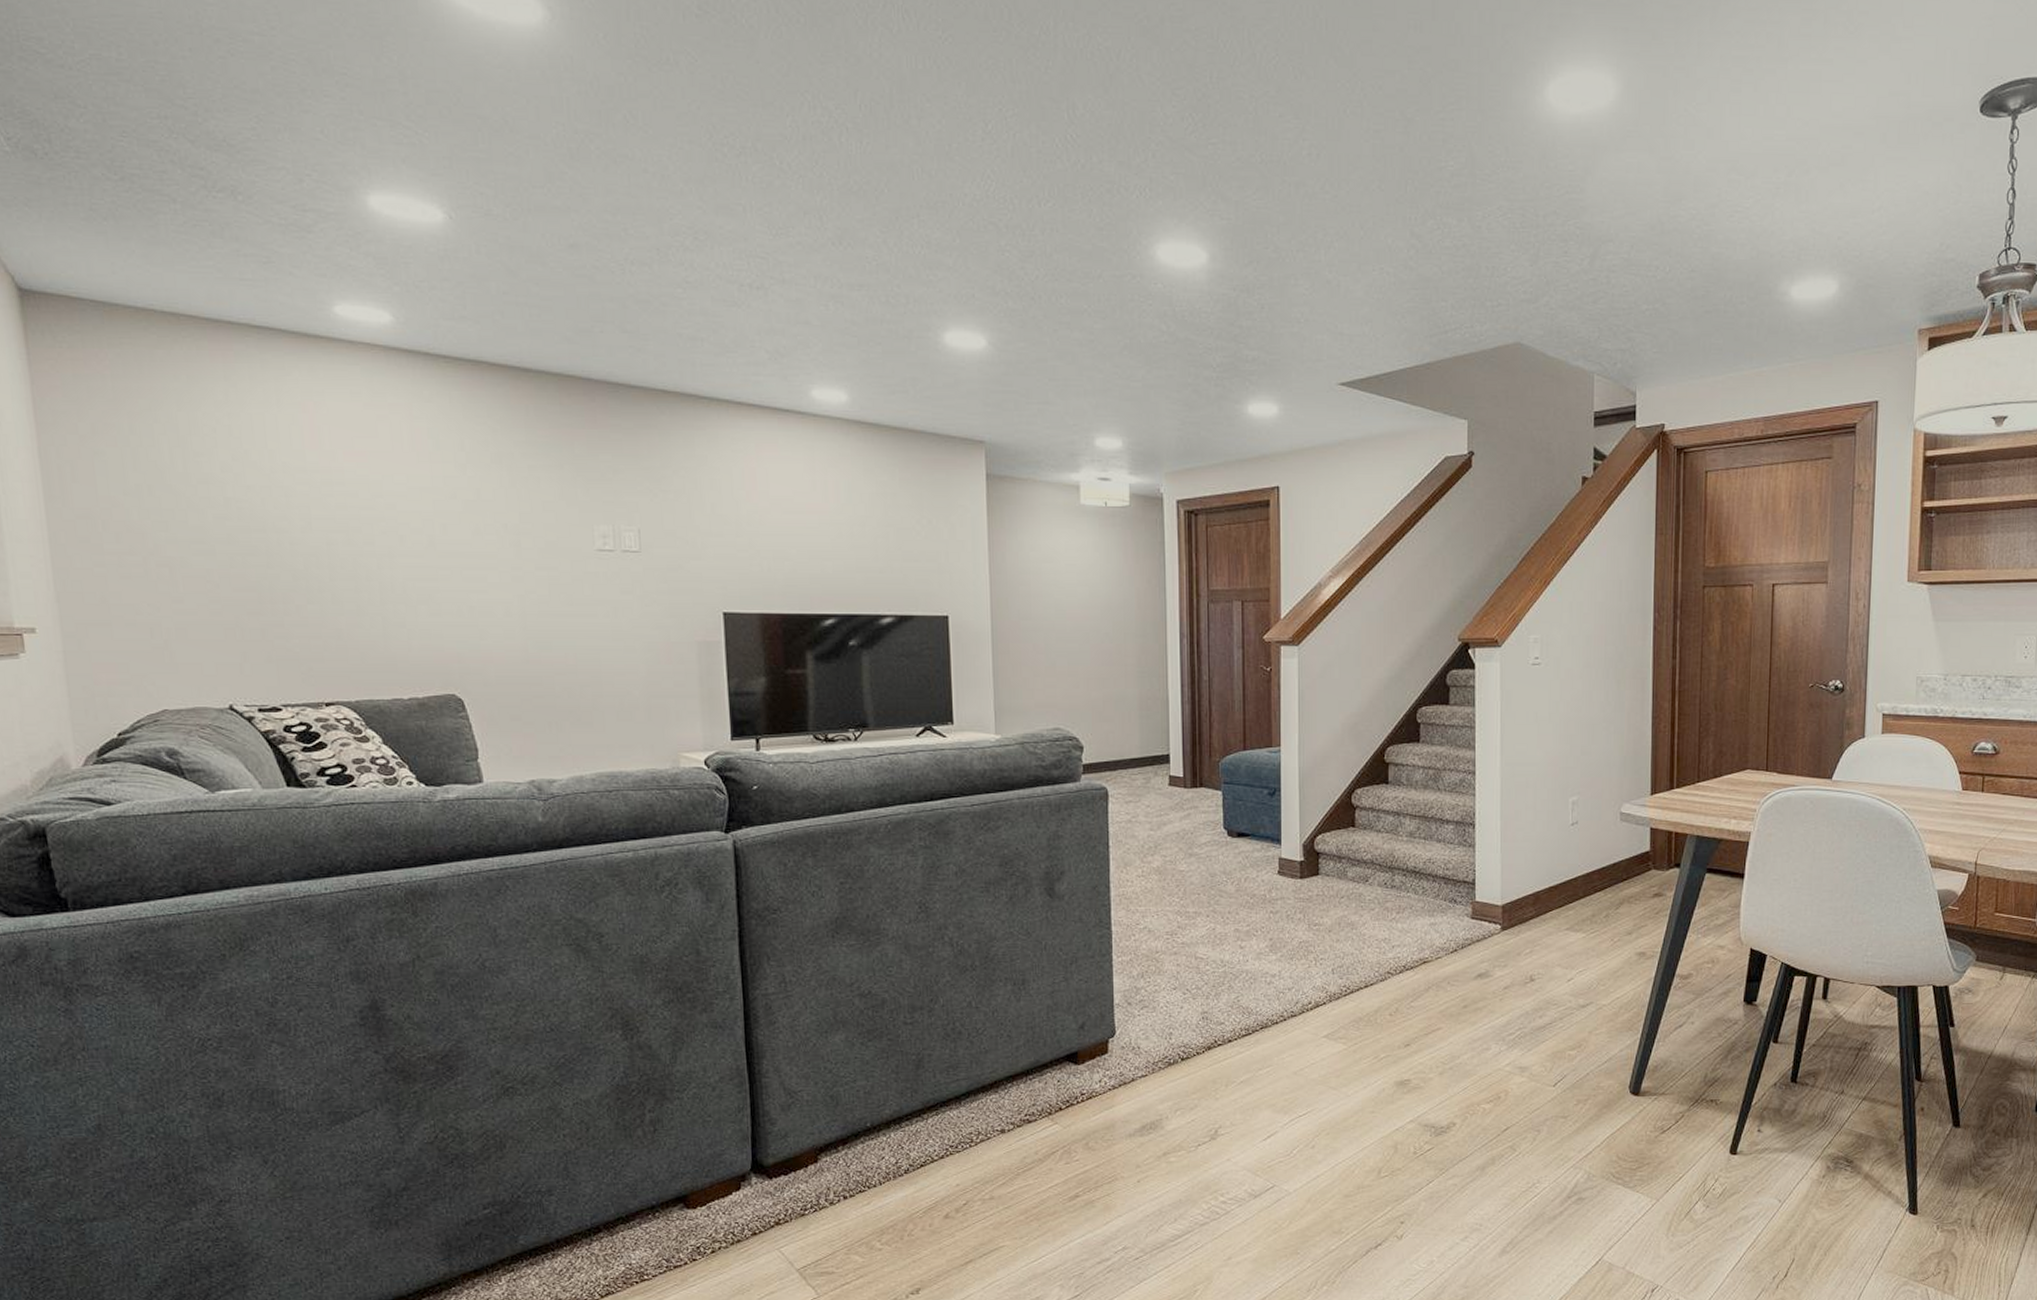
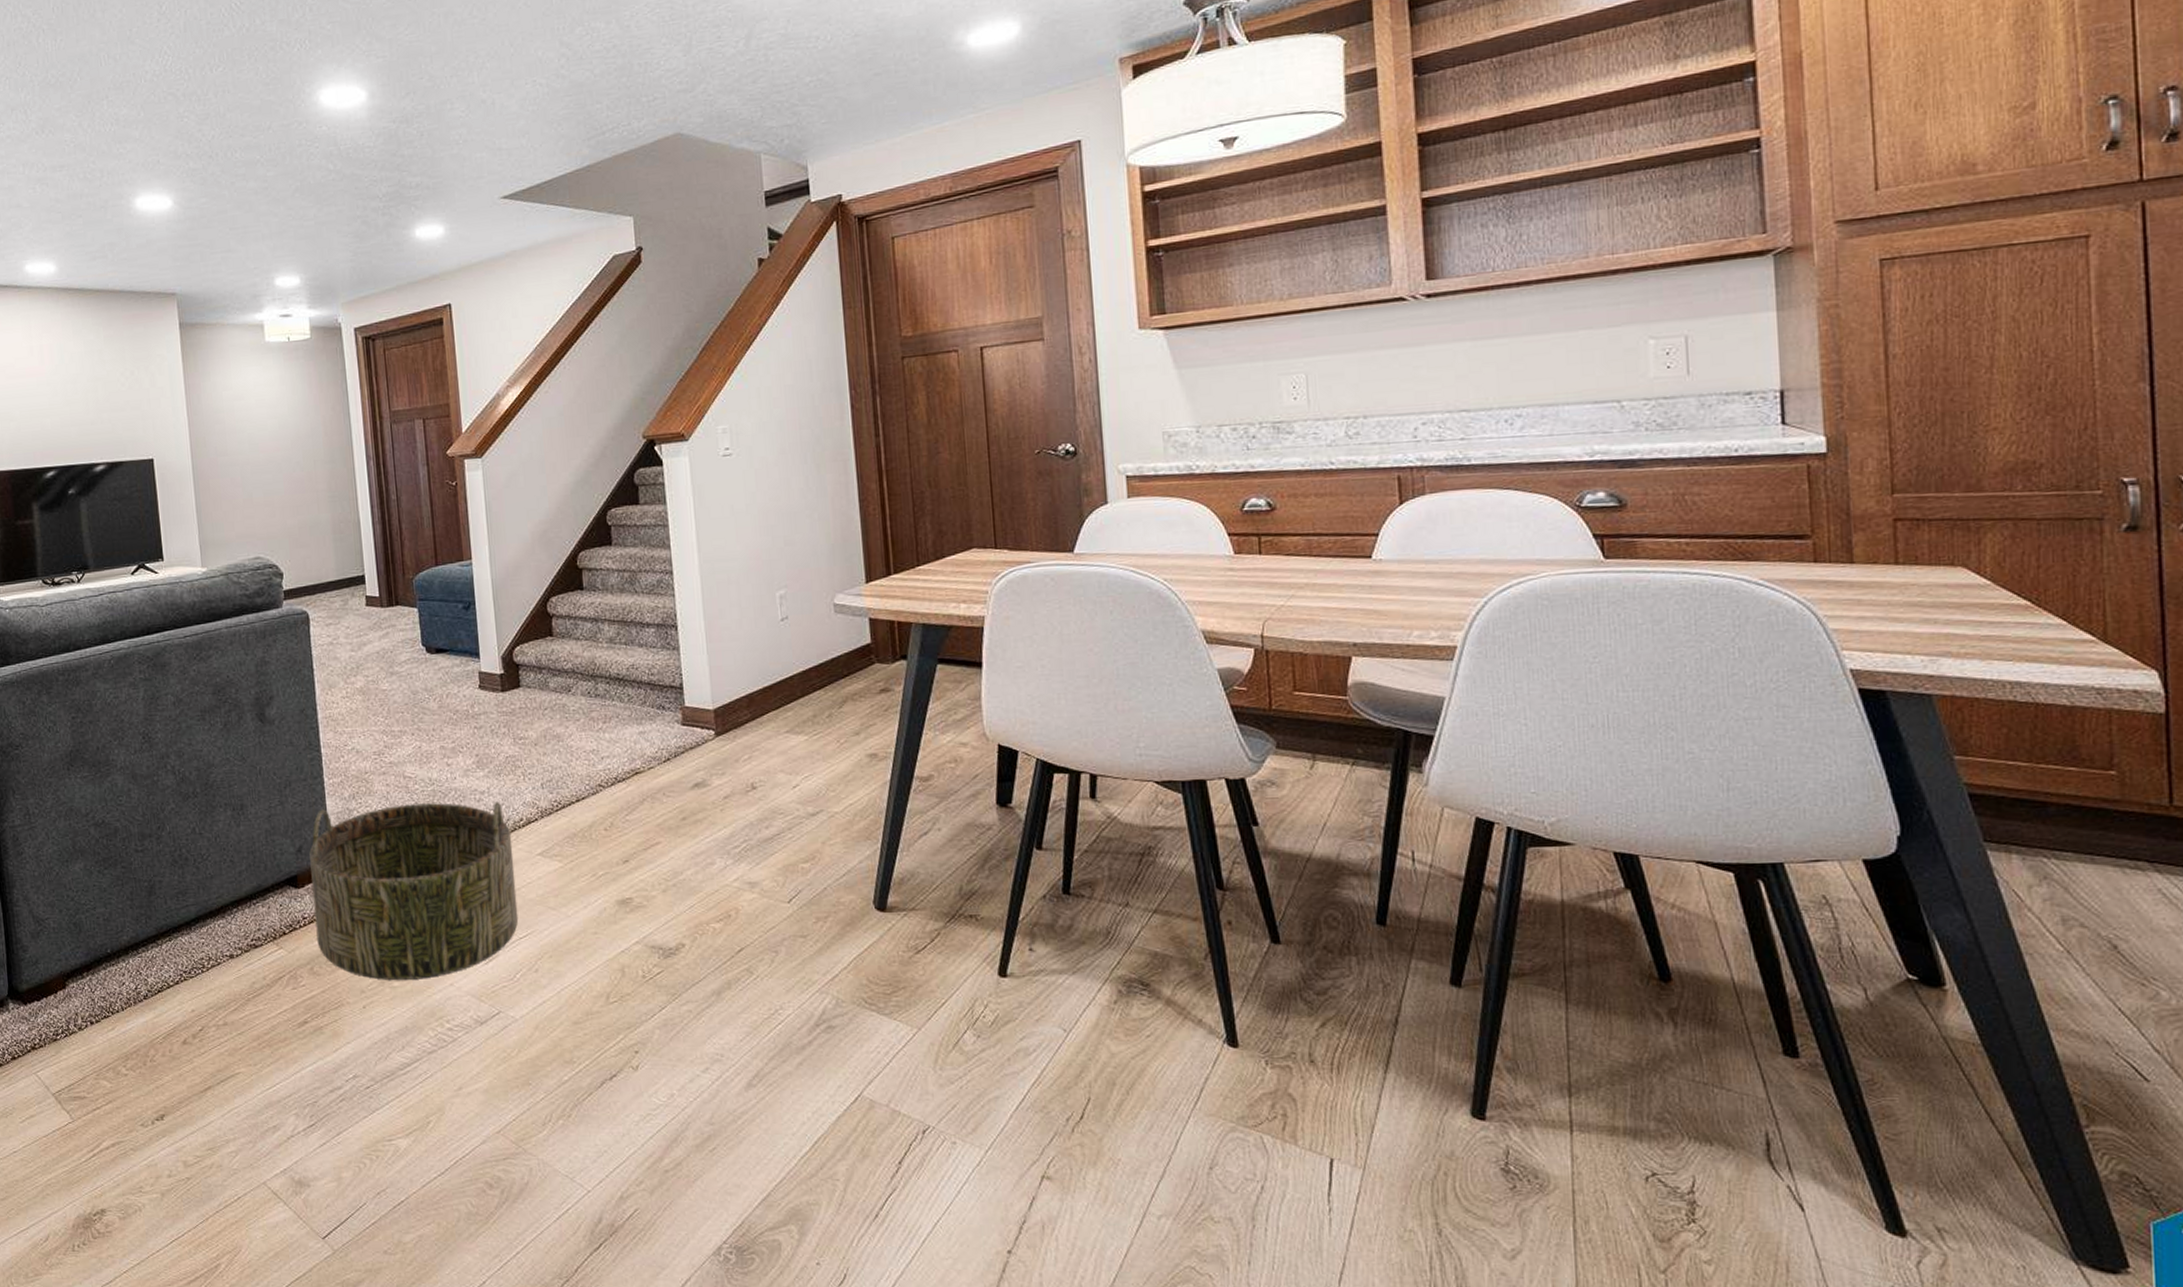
basket: none [1092,984,1300,1155] -> present [309,802,519,980]

